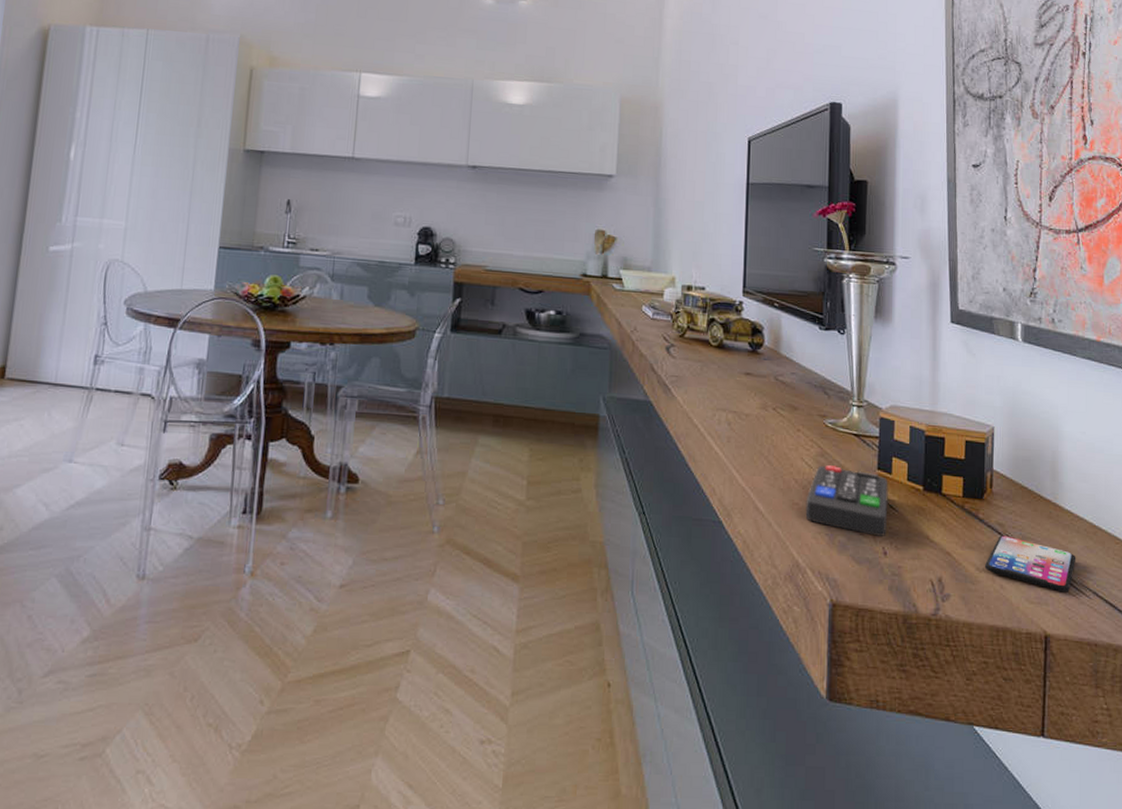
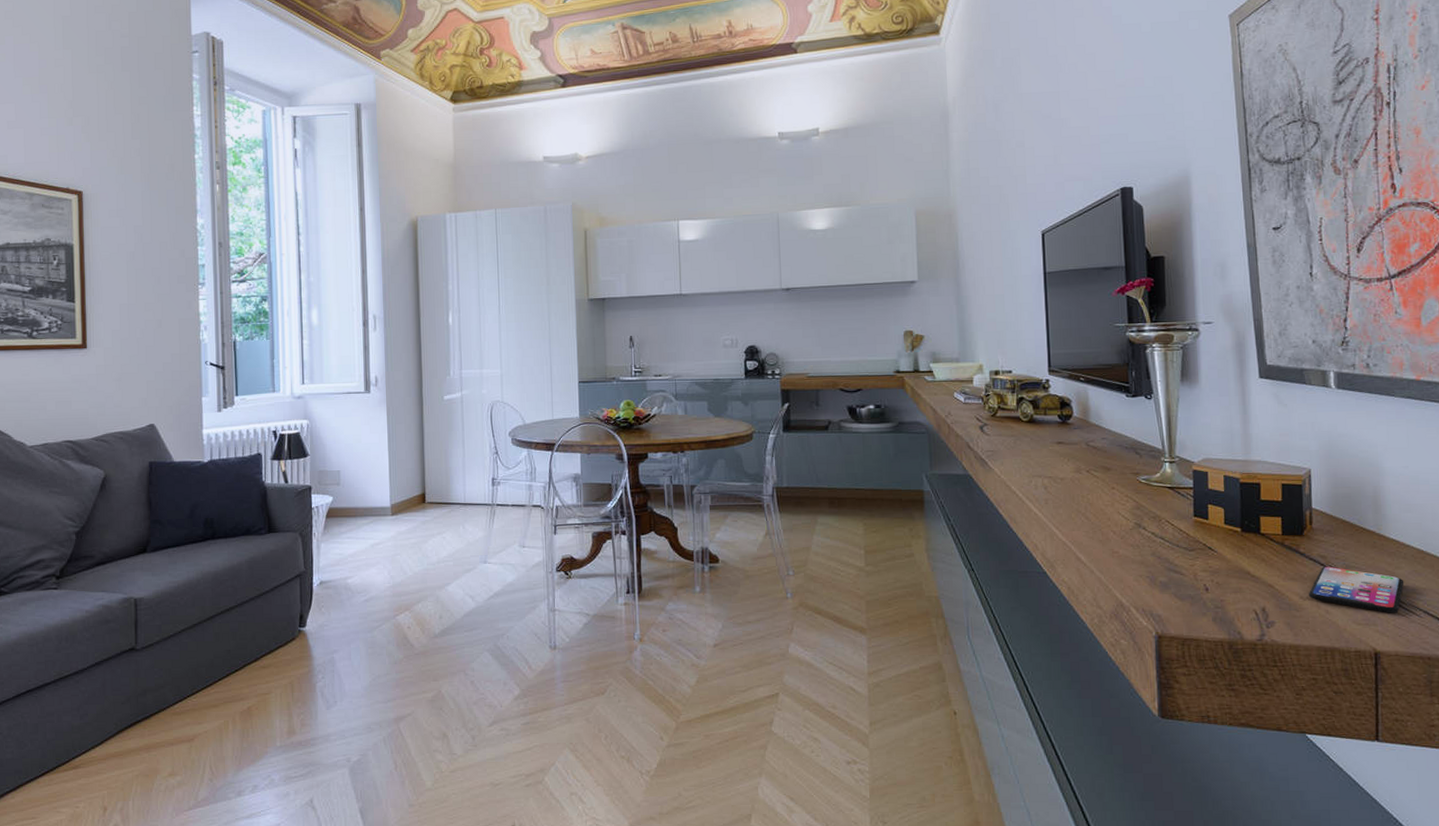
remote control: present [805,465,888,537] -> none [1125,516,1207,576]

